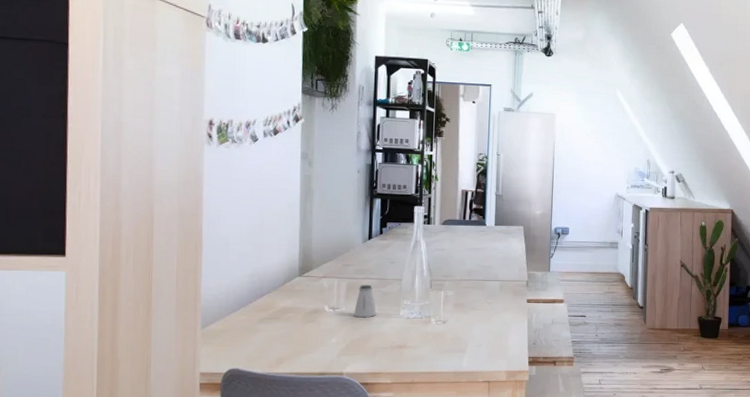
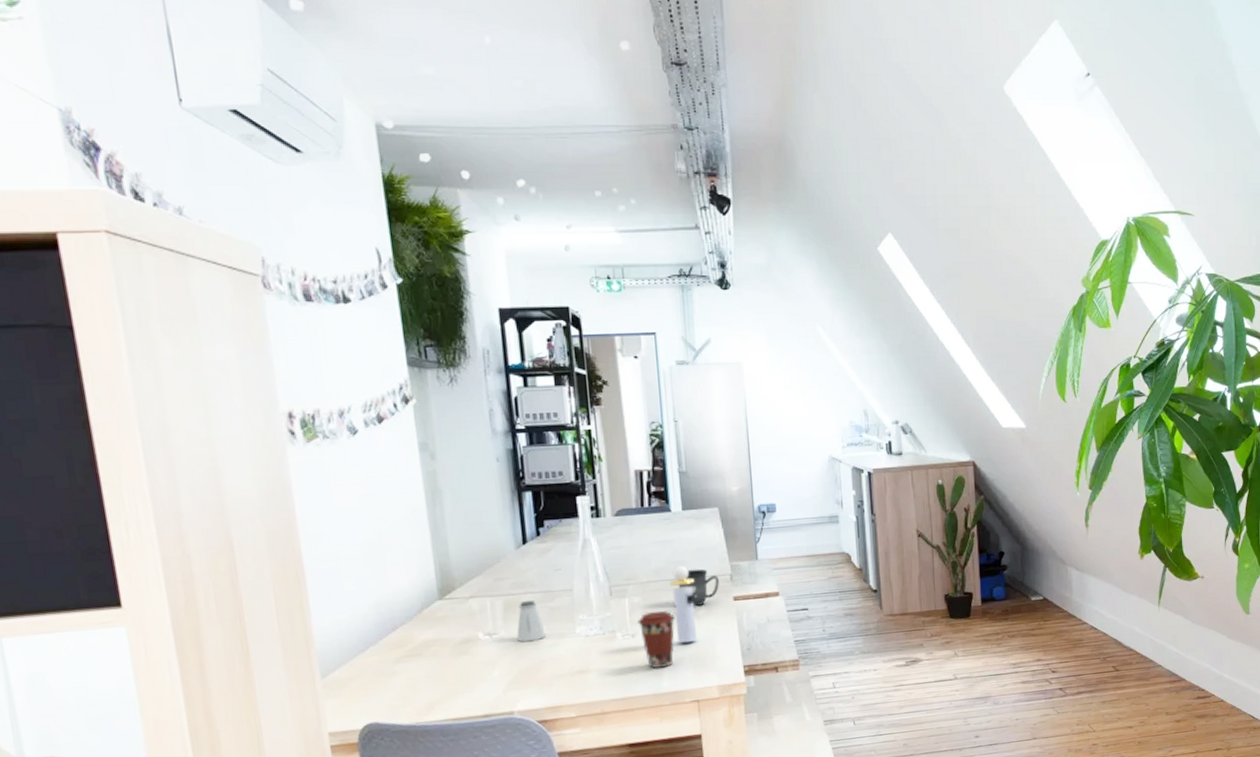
coffee cup: none [449,304,479,351] -> present [638,610,675,668]
perfume bottle: none [478,270,498,333] -> present [669,566,697,643]
mug: none [484,273,517,304] -> present [678,569,719,606]

